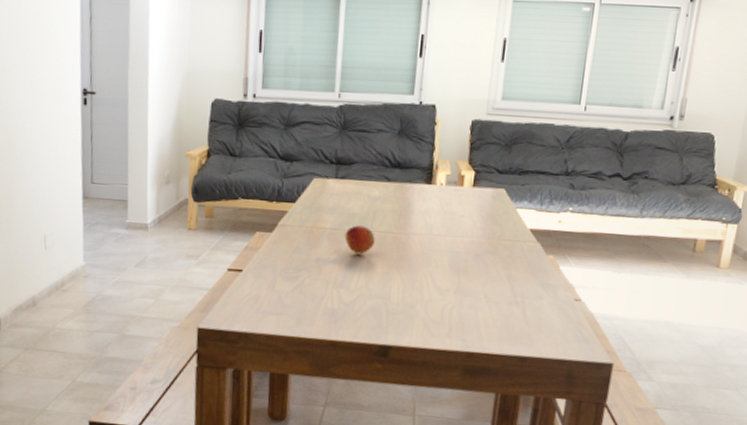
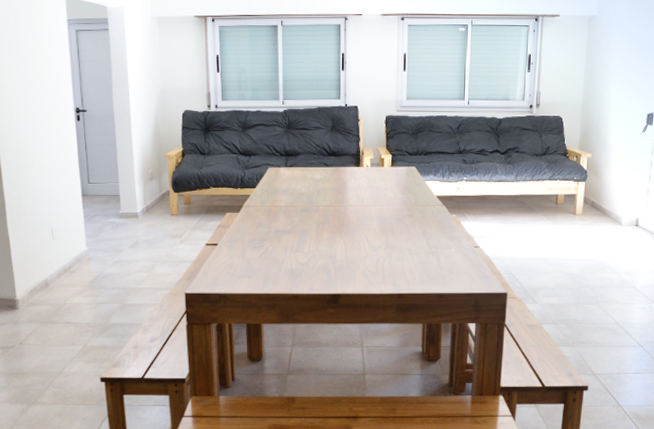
fruit: present [344,225,375,255] -> none [296,202,320,225]

